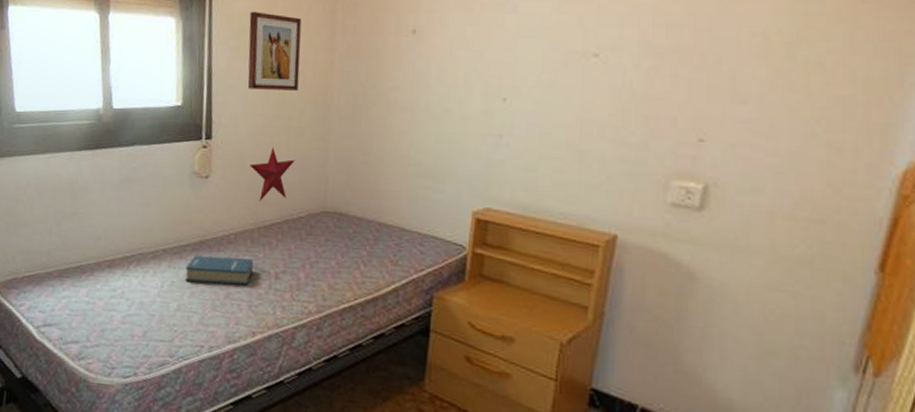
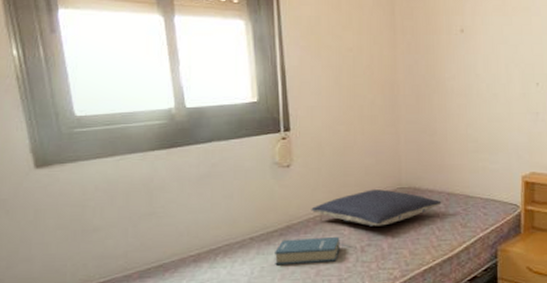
pillow: none [226,210,371,253] -> present [311,189,442,227]
wall art: present [247,12,302,91] -> none [317,14,367,84]
decorative star: present [249,147,296,201] -> none [328,134,371,184]

